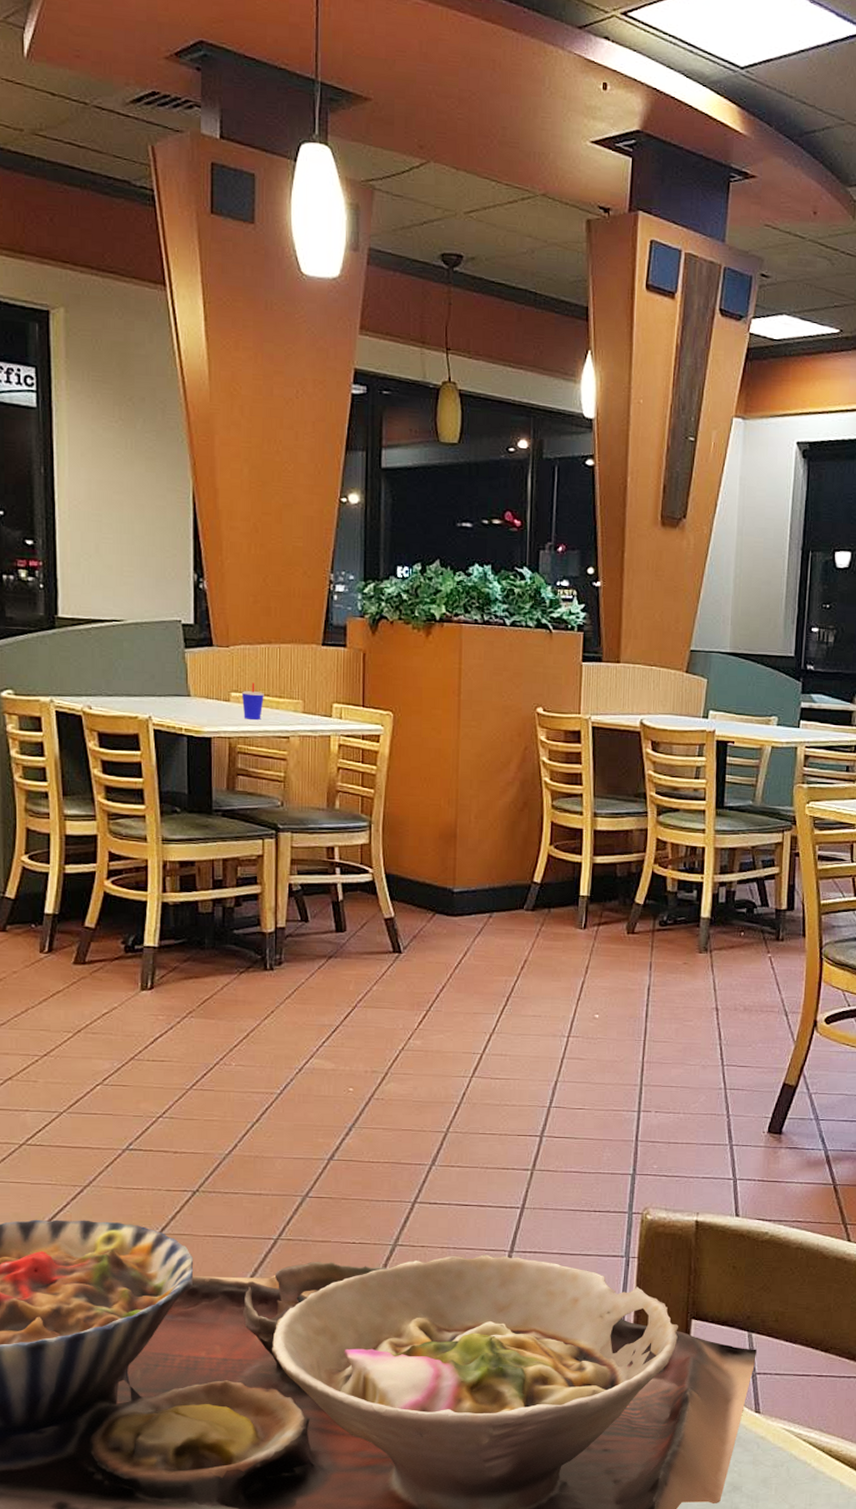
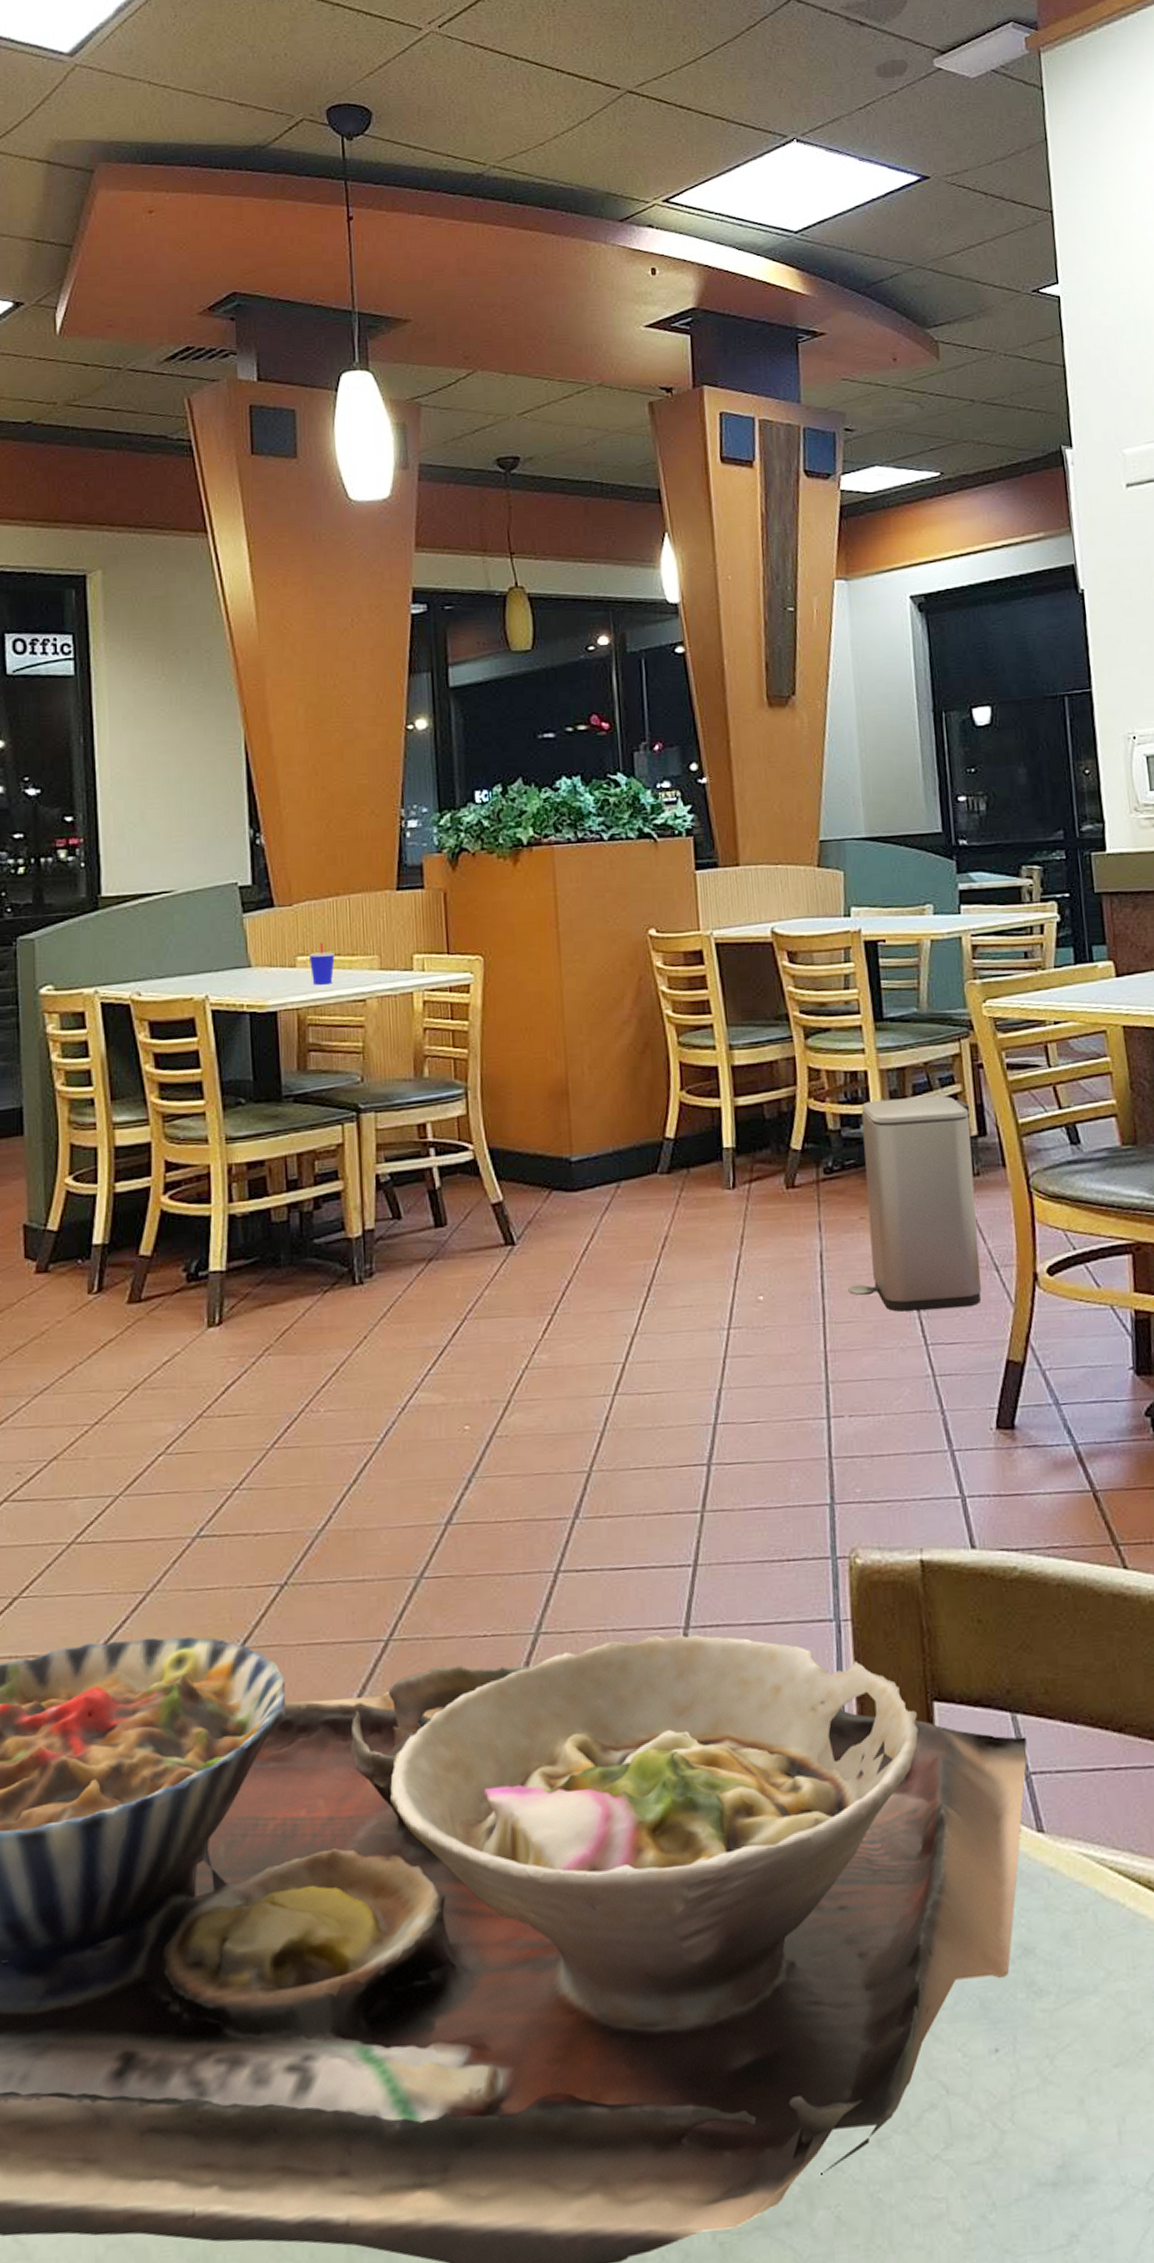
pedal bin: none [667,872,784,1040] -> present [848,1095,981,1312]

